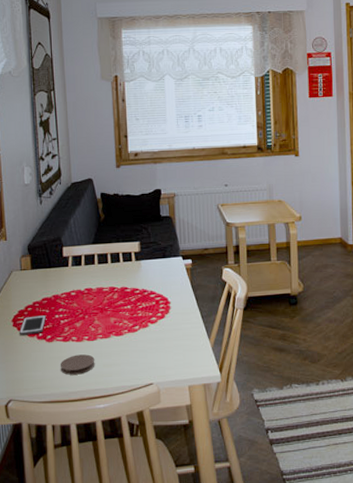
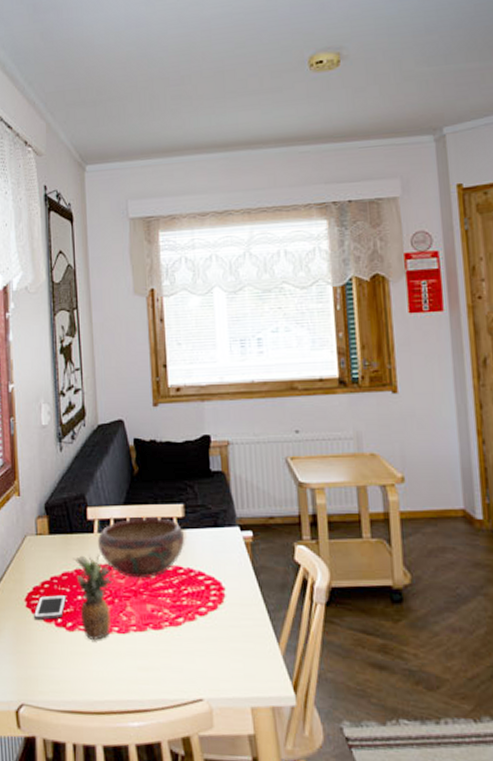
fruit: none [51,282,87,347] -> present [73,554,117,640]
coaster: present [61,354,95,375] -> none [84,651,127,678]
decorative bowl: none [71,253,141,299] -> present [97,518,185,579]

